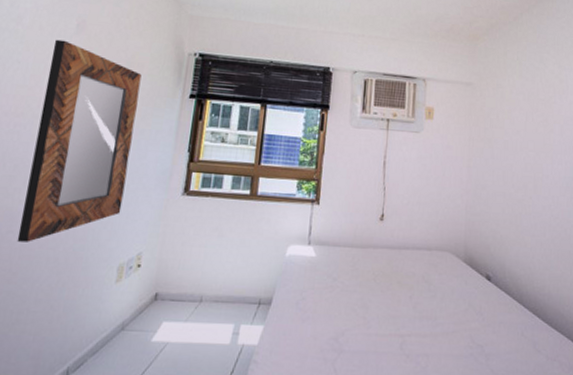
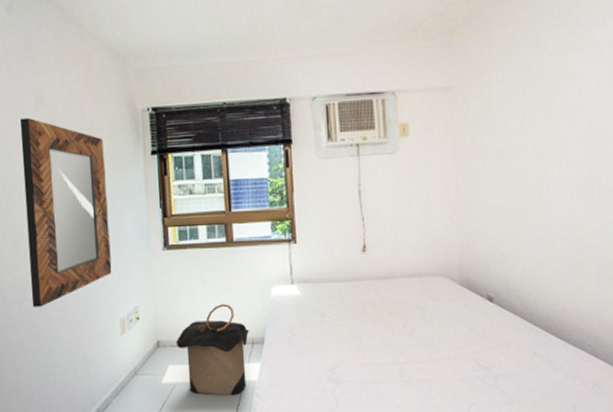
laundry hamper: none [176,258,259,361] -> present [175,304,250,396]

